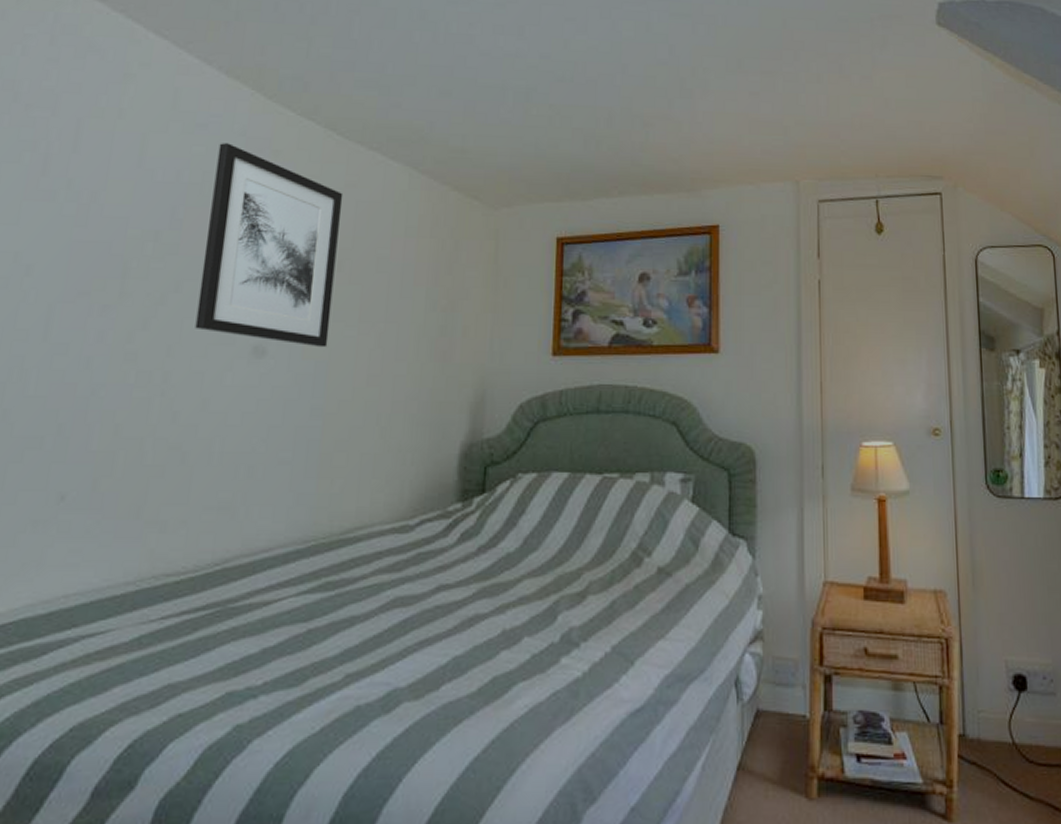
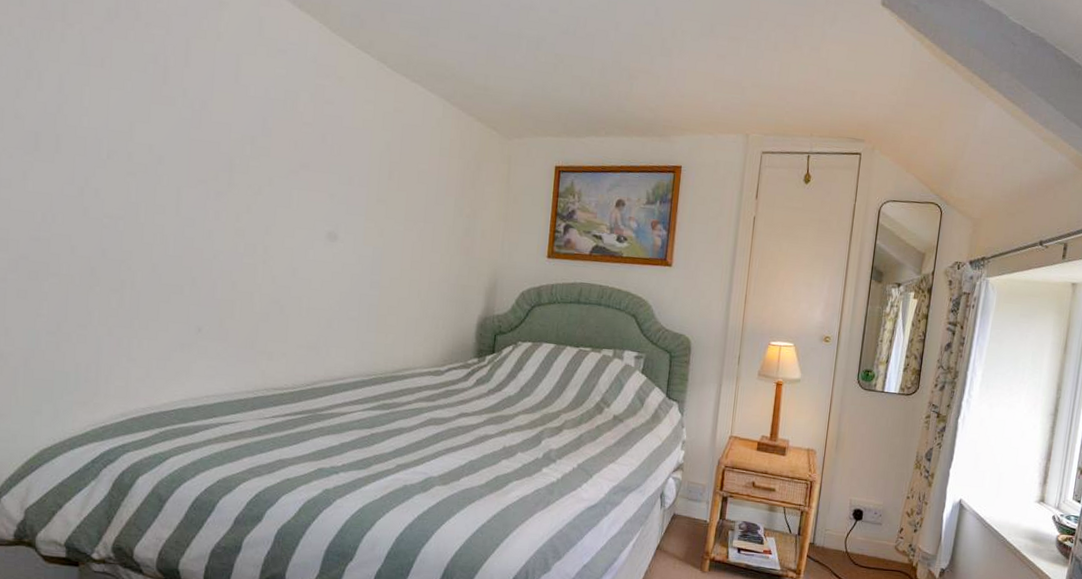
wall art: present [195,143,344,348] -> none [285,67,393,238]

